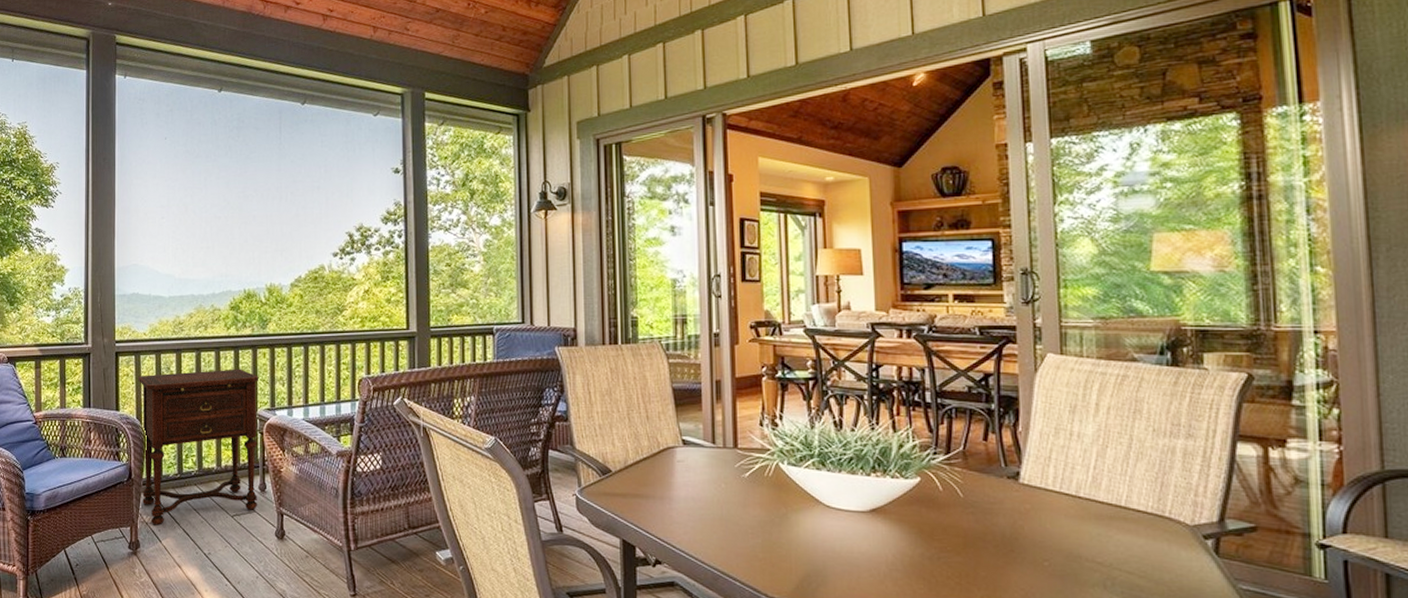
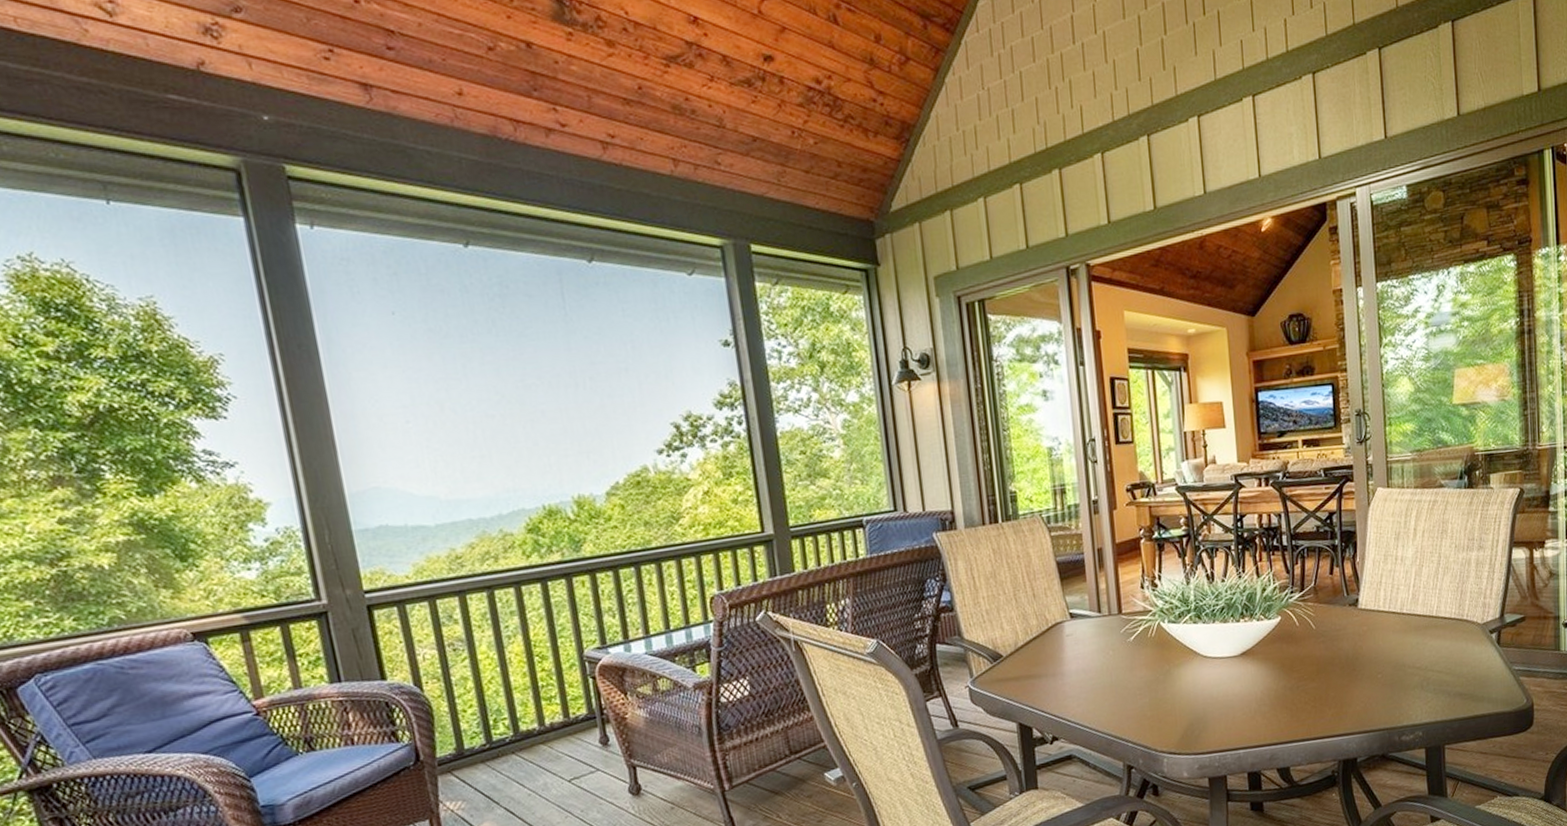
side table: present [138,369,258,526] -> none [406,604,602,811]

